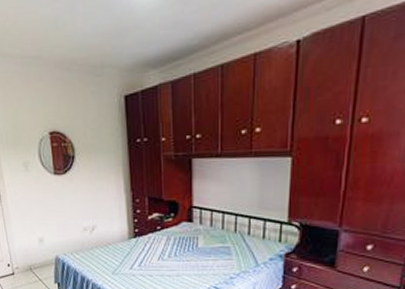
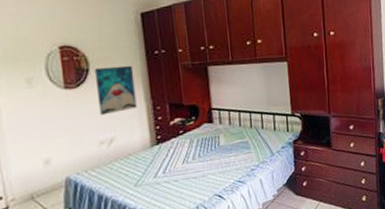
wall art: none [79,153,117,203] -> present [94,65,137,116]

